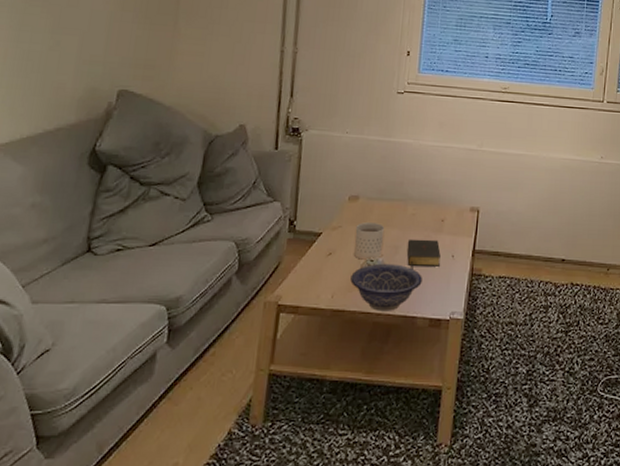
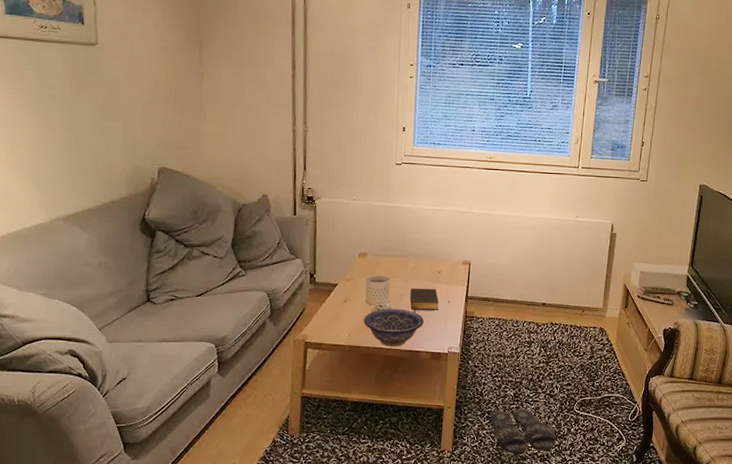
slippers: none [498,390,576,449] -> present [491,409,556,454]

